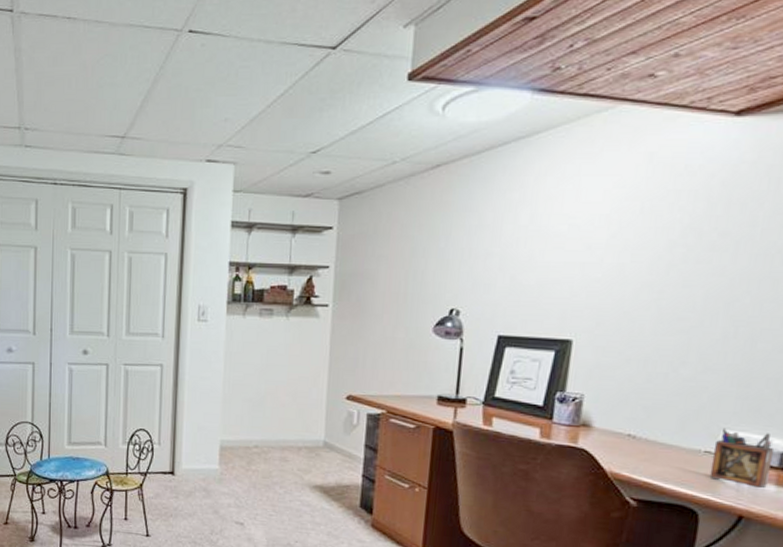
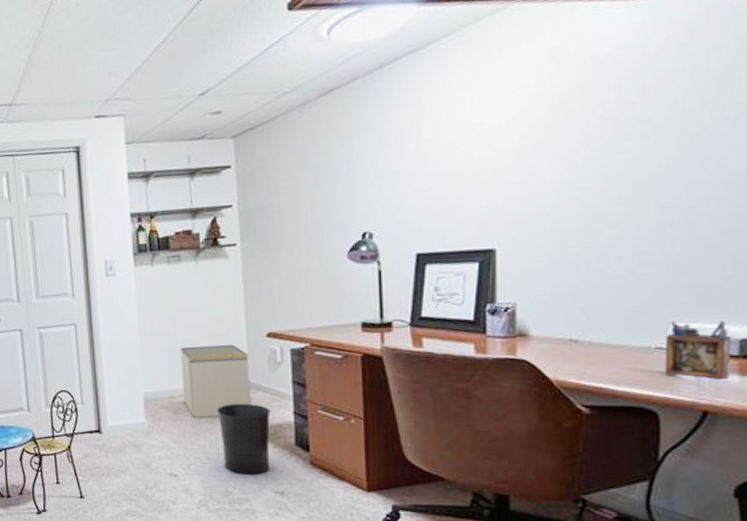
storage bin: none [259,399,327,472] -> present [179,344,251,418]
waste bin: none [289,460,341,531] -> present [217,403,271,474]

